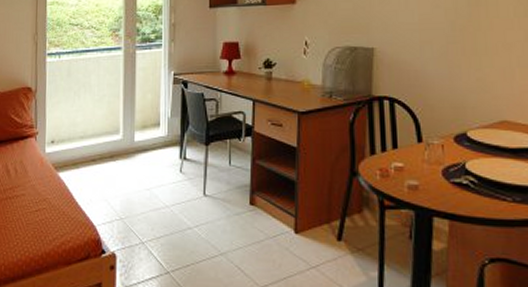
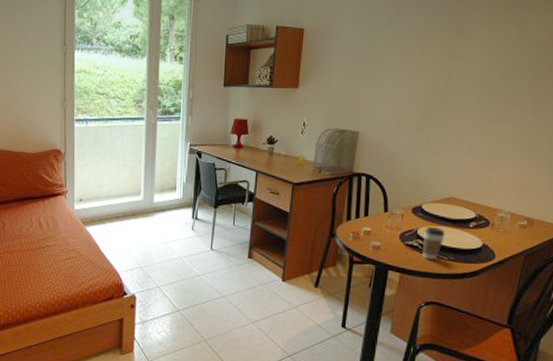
coffee cup: none [473,159,504,201] -> present [422,227,445,259]

